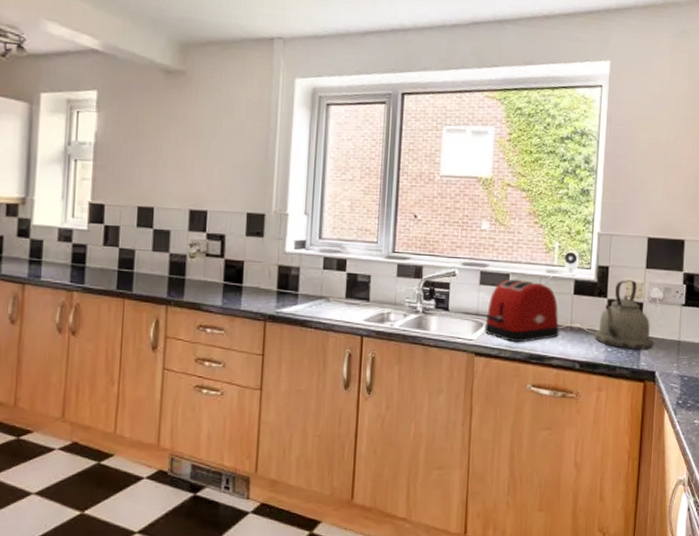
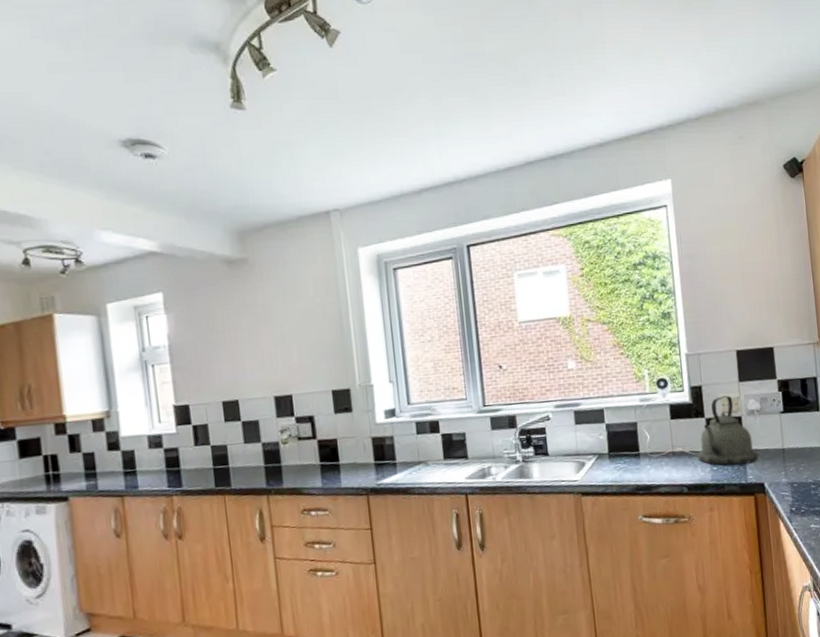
toaster: present [485,279,560,343] -> none [587,412,663,478]

